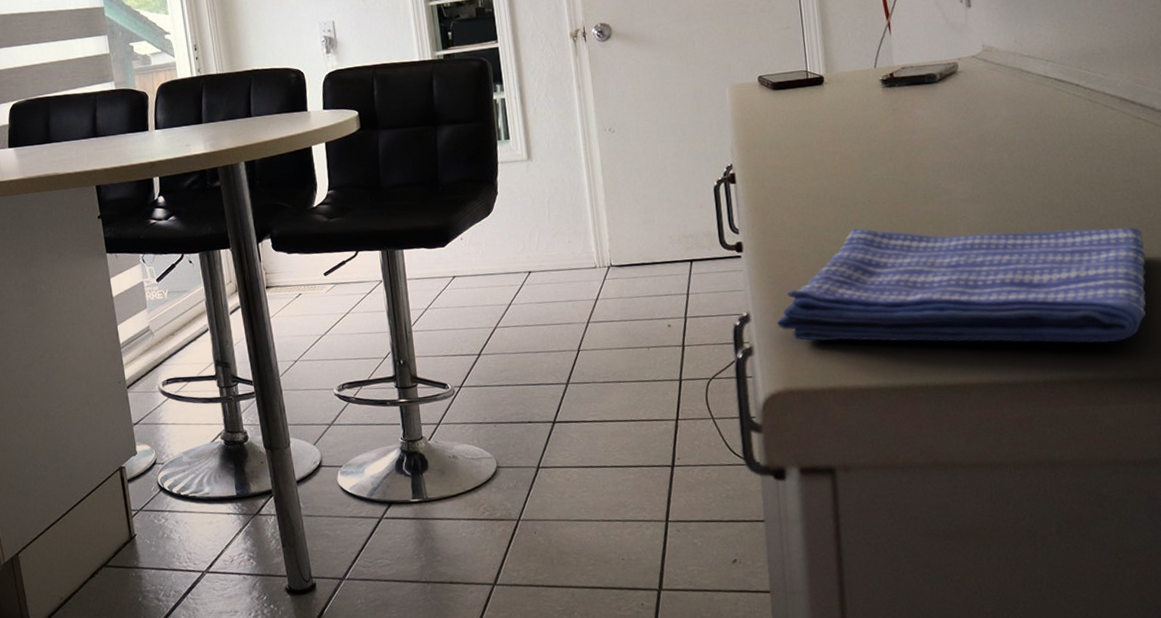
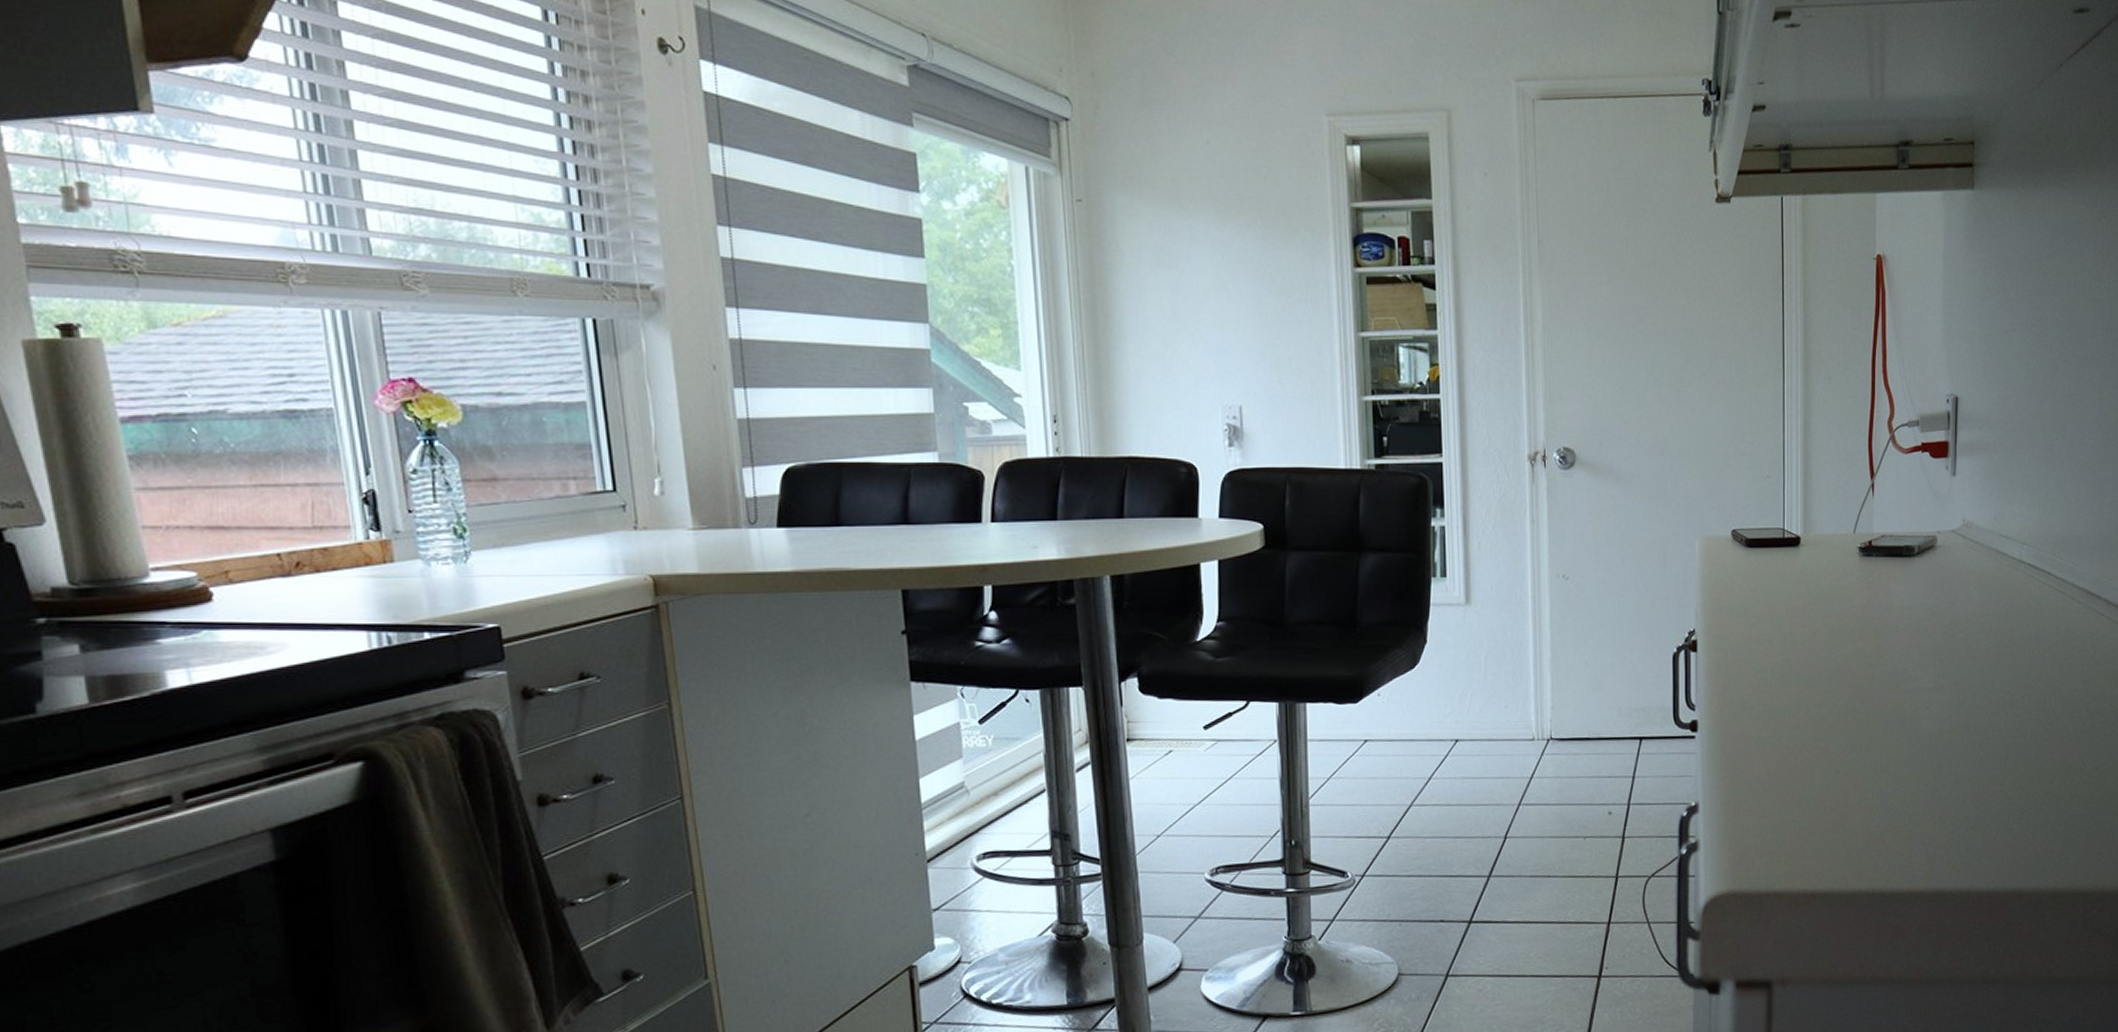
dish towel: present [776,227,1146,343] -> none [1726,712,2094,853]

